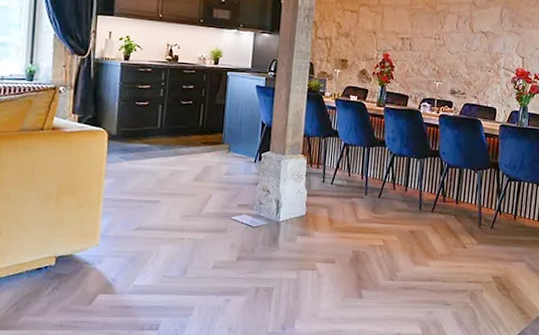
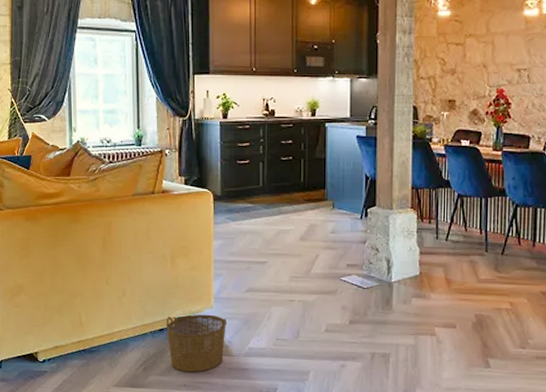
basket: none [45,252,113,312] -> present [166,314,227,373]

